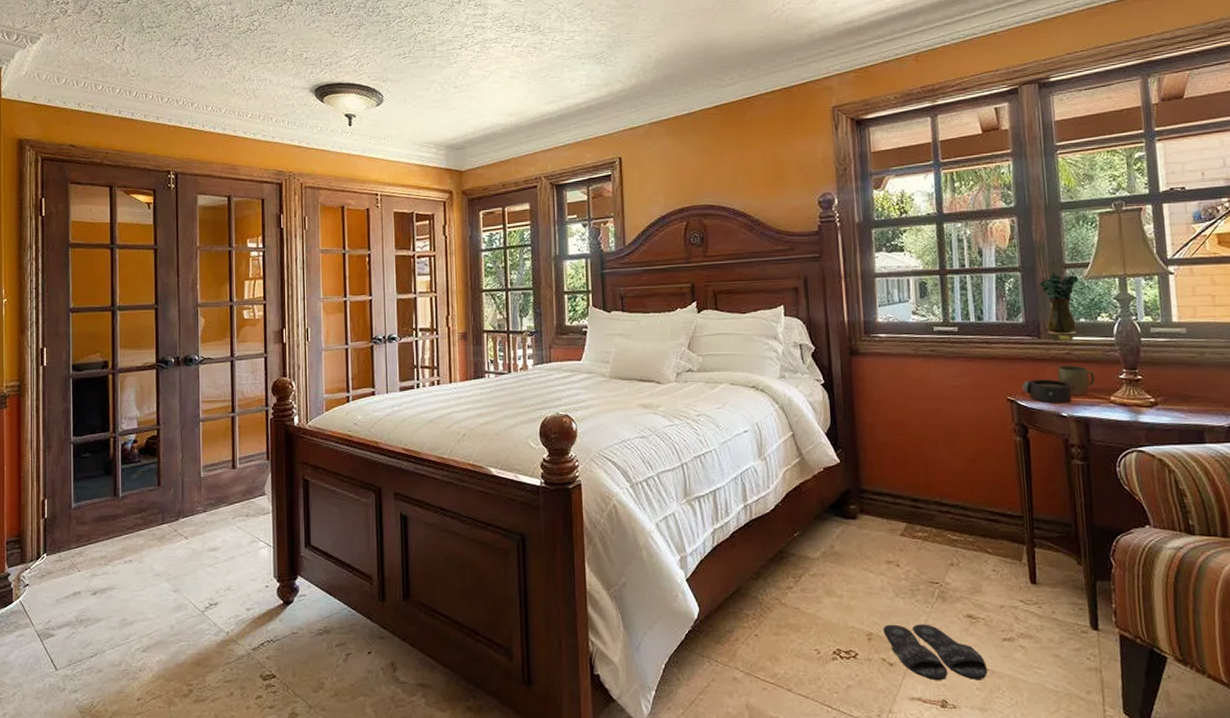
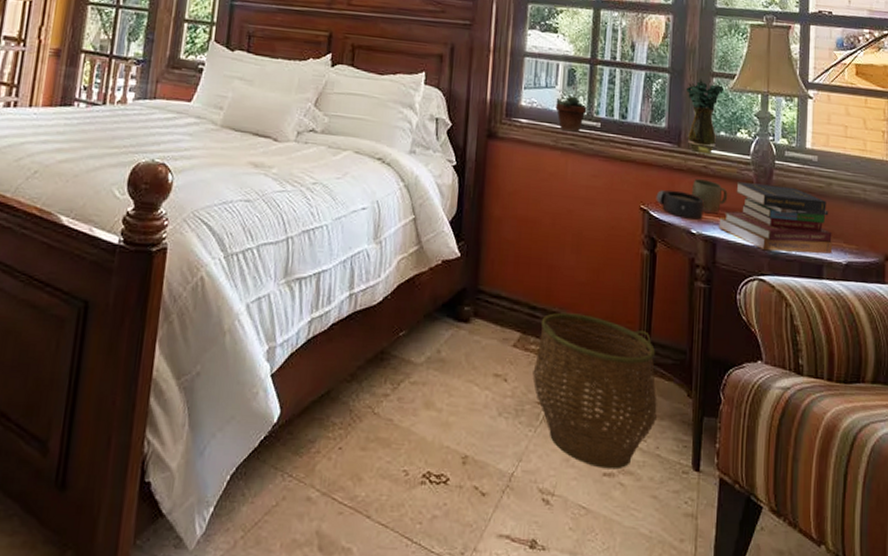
slippers: present [882,624,987,680] -> none [479,447,583,518]
succulent plant: none [911,296,942,339] -> present [555,84,587,133]
basket: none [922,501,1049,635] -> present [532,312,657,470]
books: none [1089,361,1213,424] -> present [718,182,833,254]

